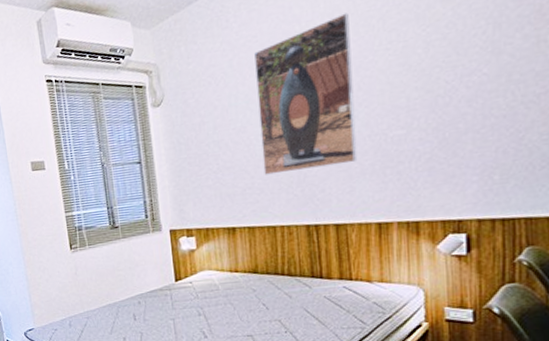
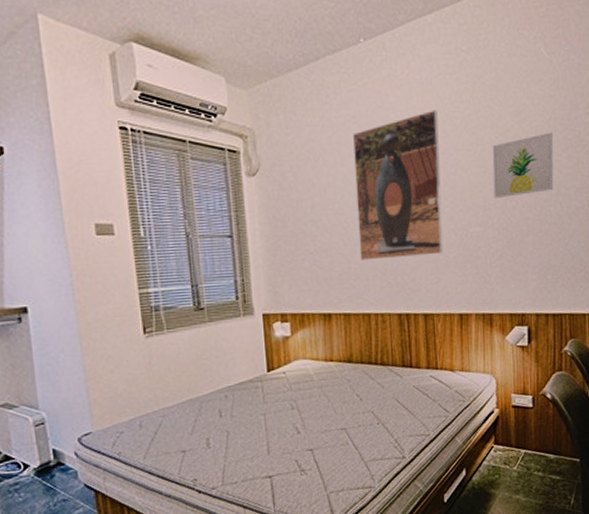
wall art: none [417,11,503,98] -> present [492,132,554,199]

